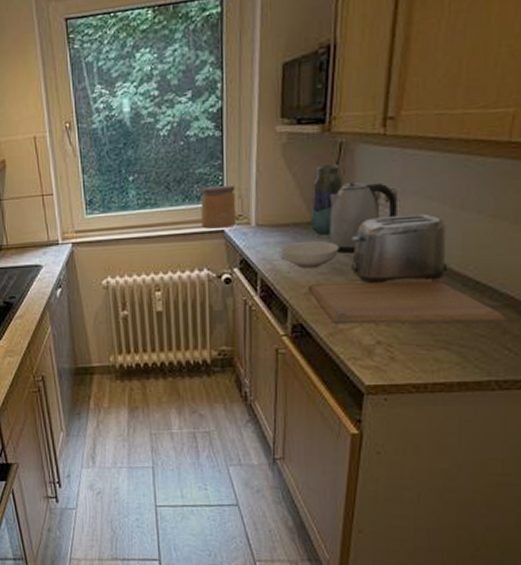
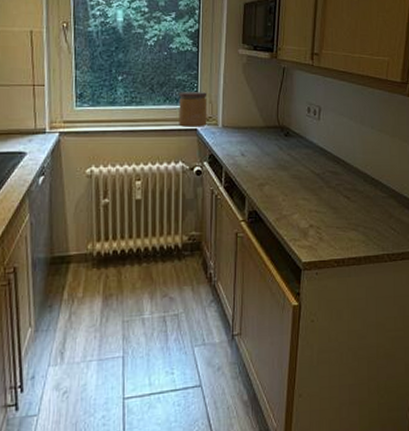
bowl: present [280,240,340,269] -> none [240,141,284,165]
chopping board: present [307,280,508,324] -> none [260,176,392,211]
vase: present [310,164,343,235] -> none [263,83,286,138]
kettle: present [329,181,397,253] -> none [276,97,322,153]
toaster: present [350,213,448,284] -> none [291,125,355,178]

